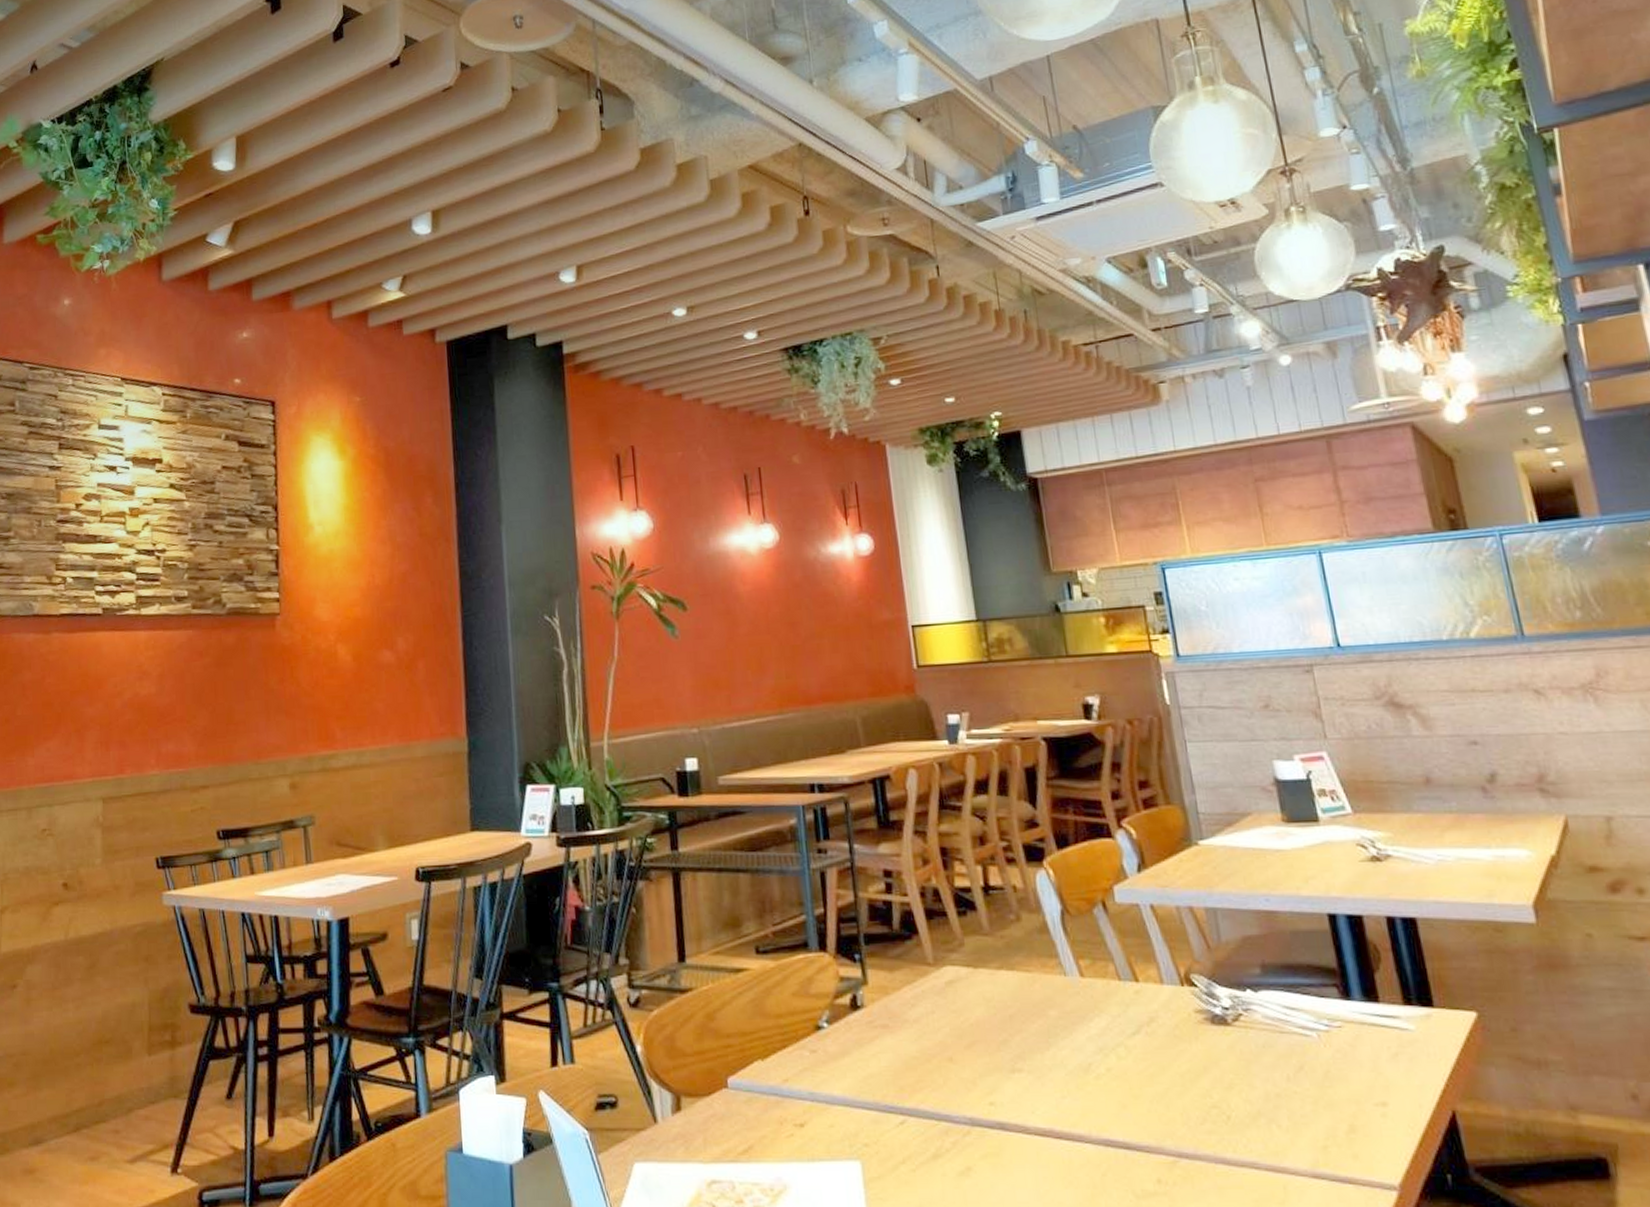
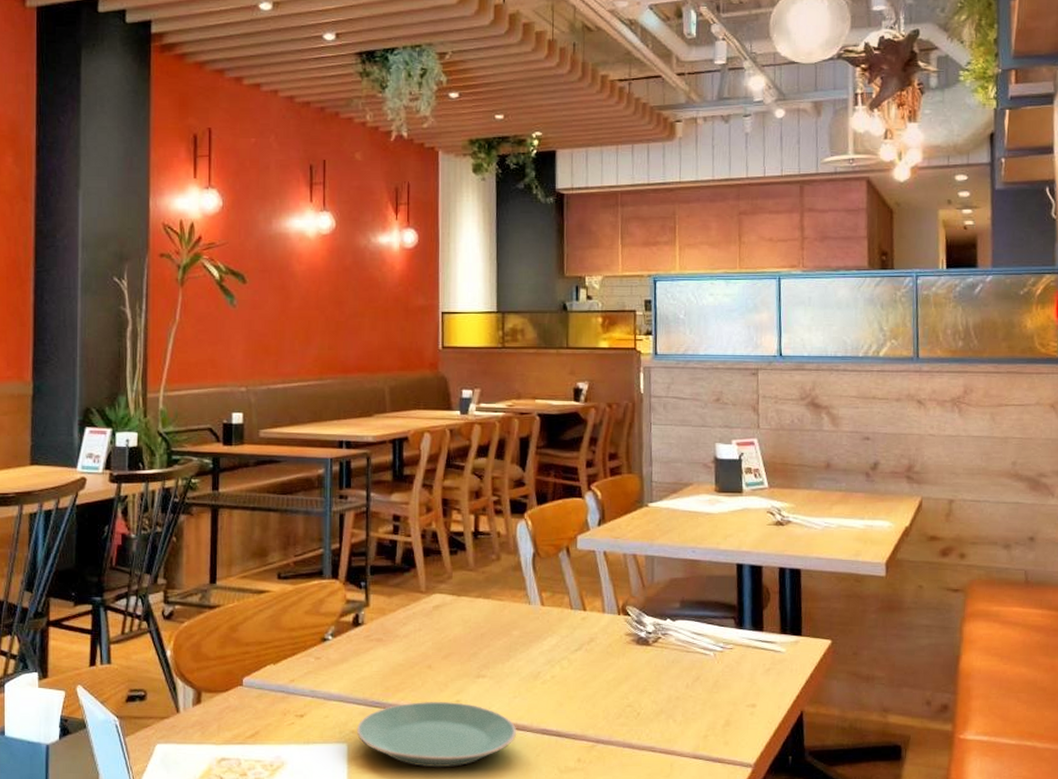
plate: none [870,1104,1073,1192] -> present [357,701,517,768]

